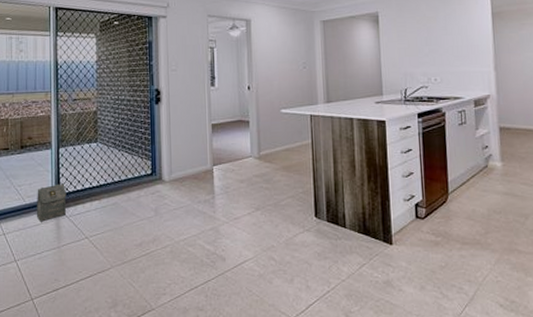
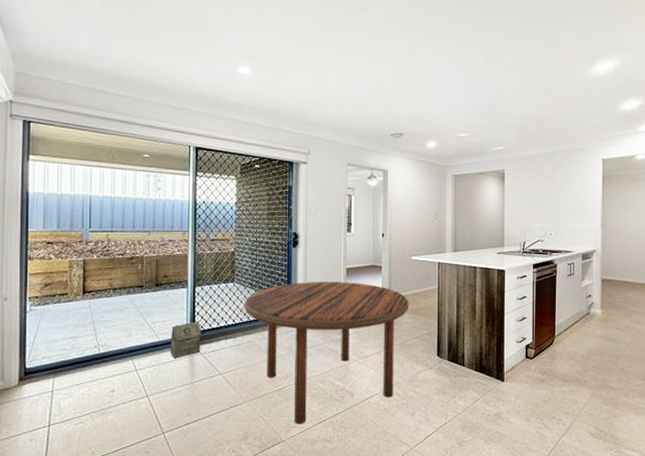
dining table: none [108,138,281,291] -> present [244,282,409,424]

